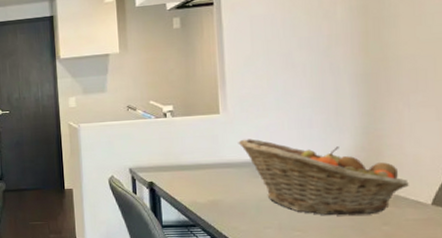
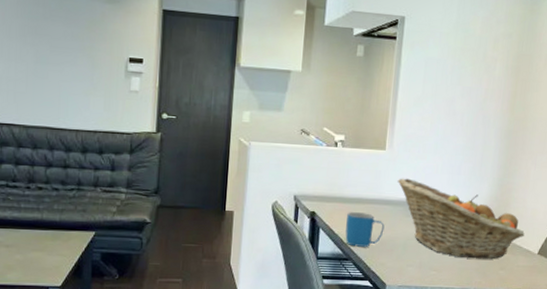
mug: none [188,178,231,212] -> present [345,212,385,247]

